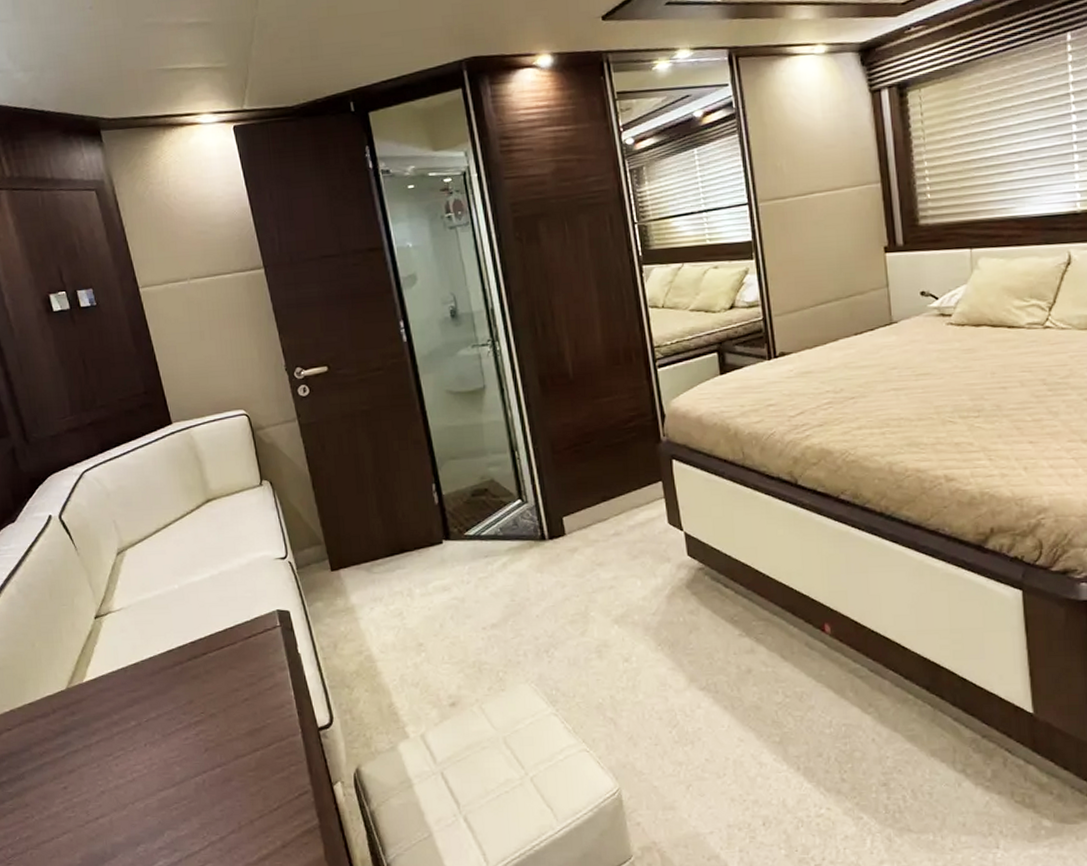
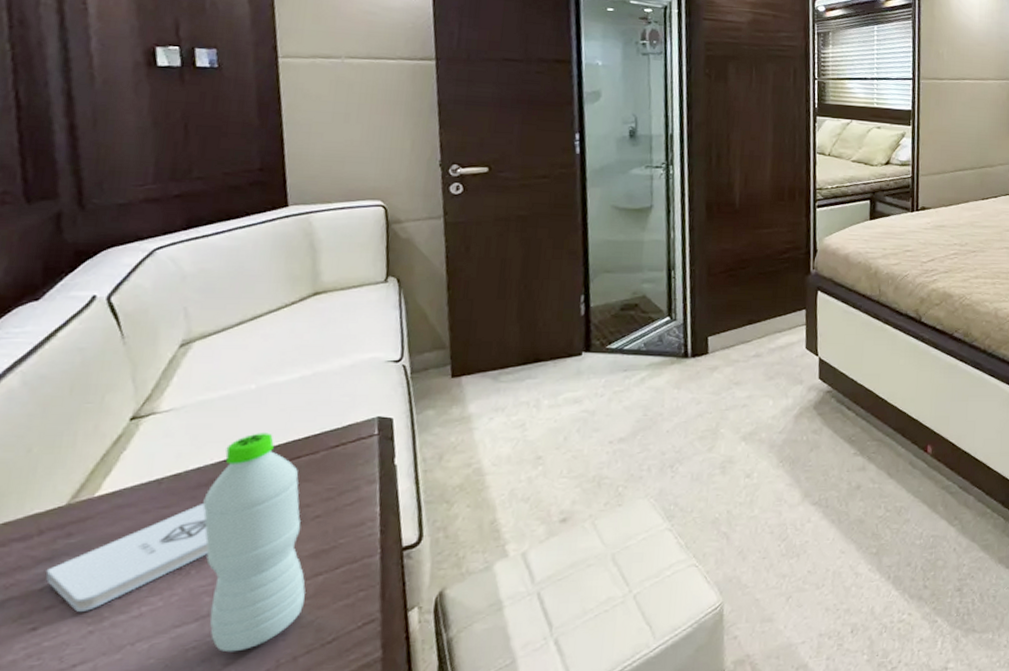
notepad: none [63,688,171,775] -> present [45,504,209,612]
water bottle: none [159,626,250,814] -> present [203,433,306,653]

